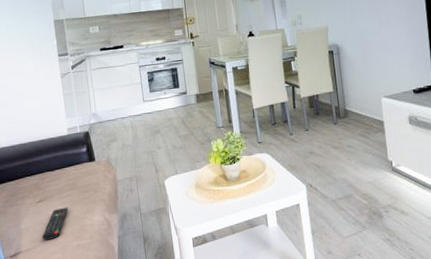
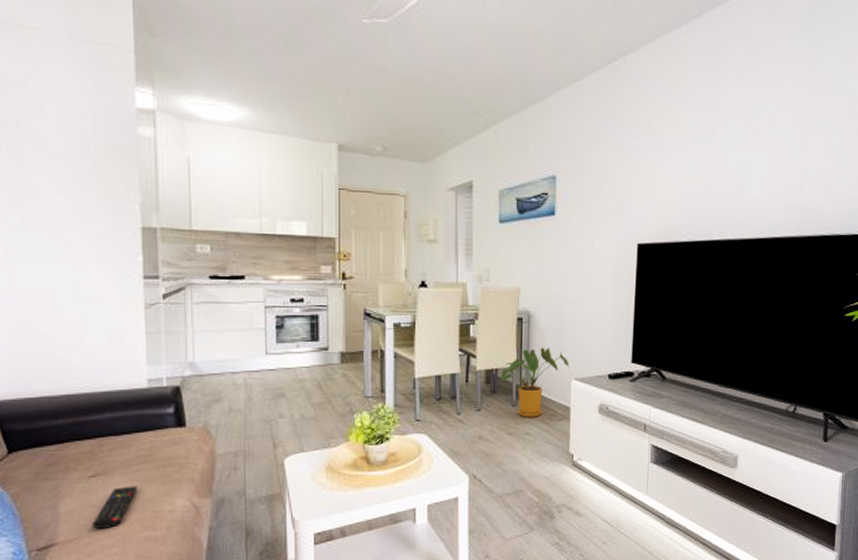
house plant: none [321,73,378,133] -> present [501,348,570,417]

